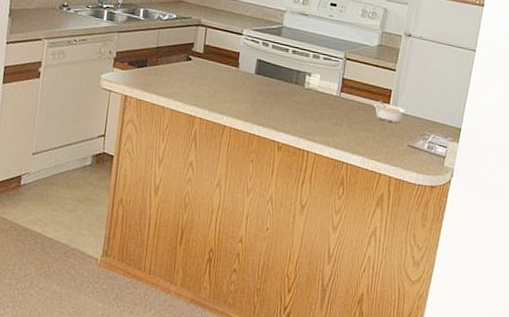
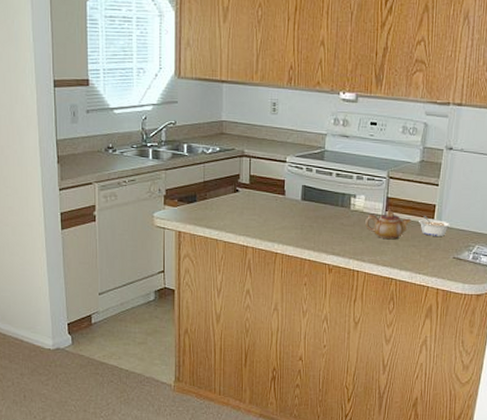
teapot: none [319,91,367,122] -> present [365,210,412,240]

